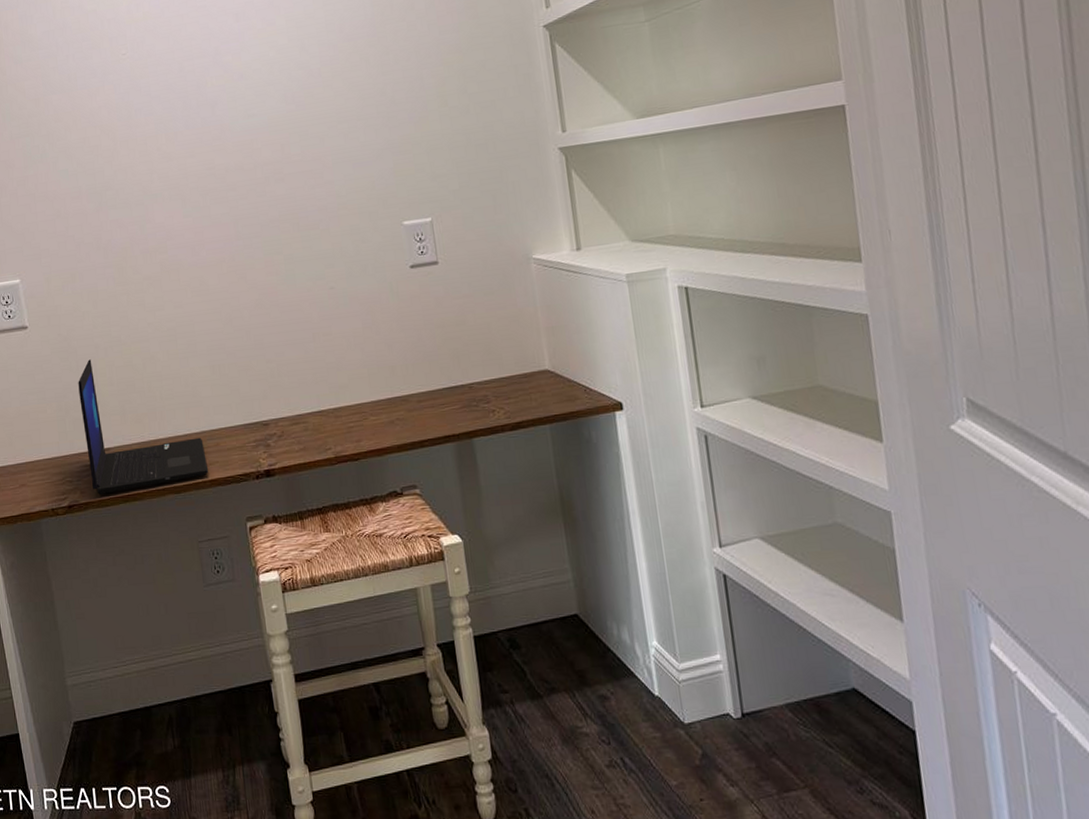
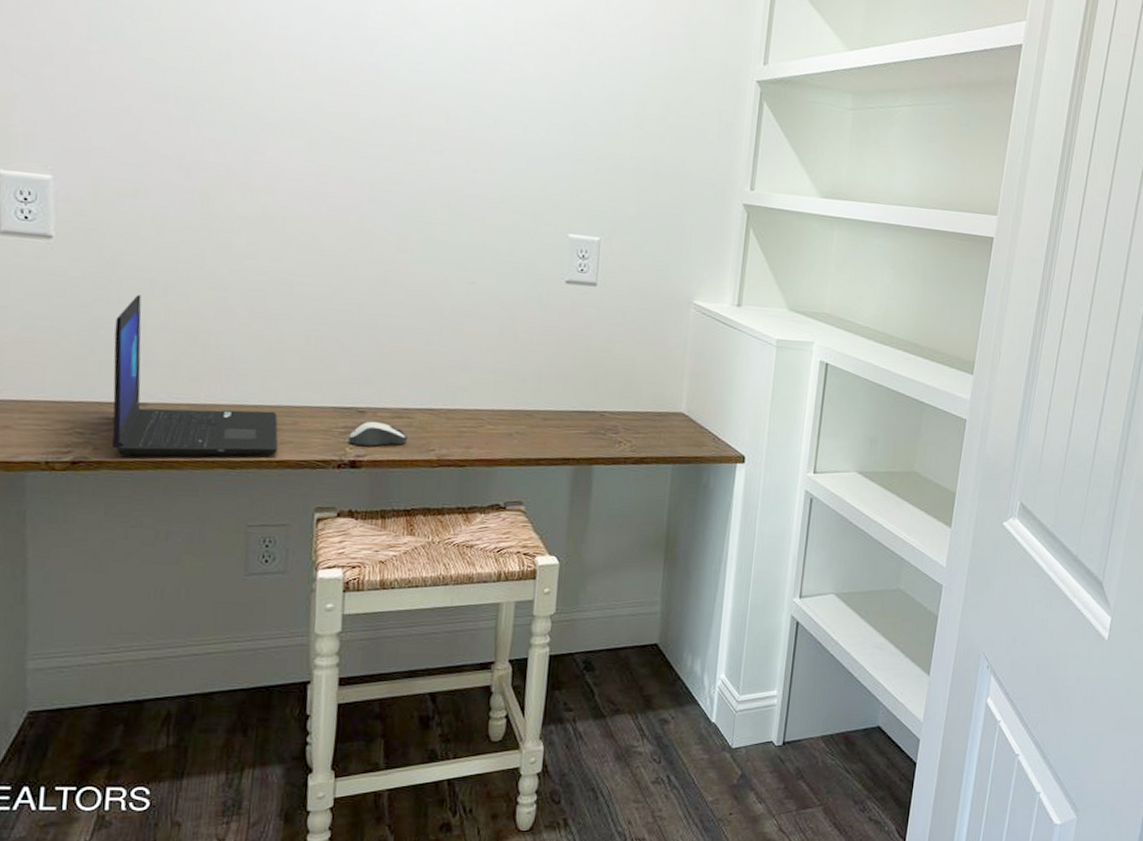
computer mouse: none [260,431,307,456] -> present [348,421,408,446]

